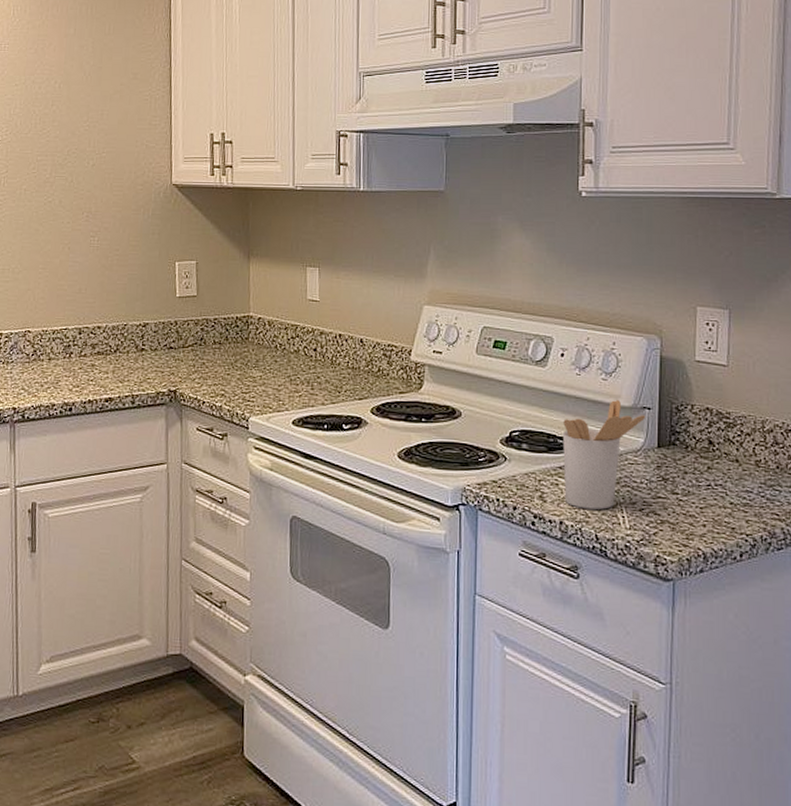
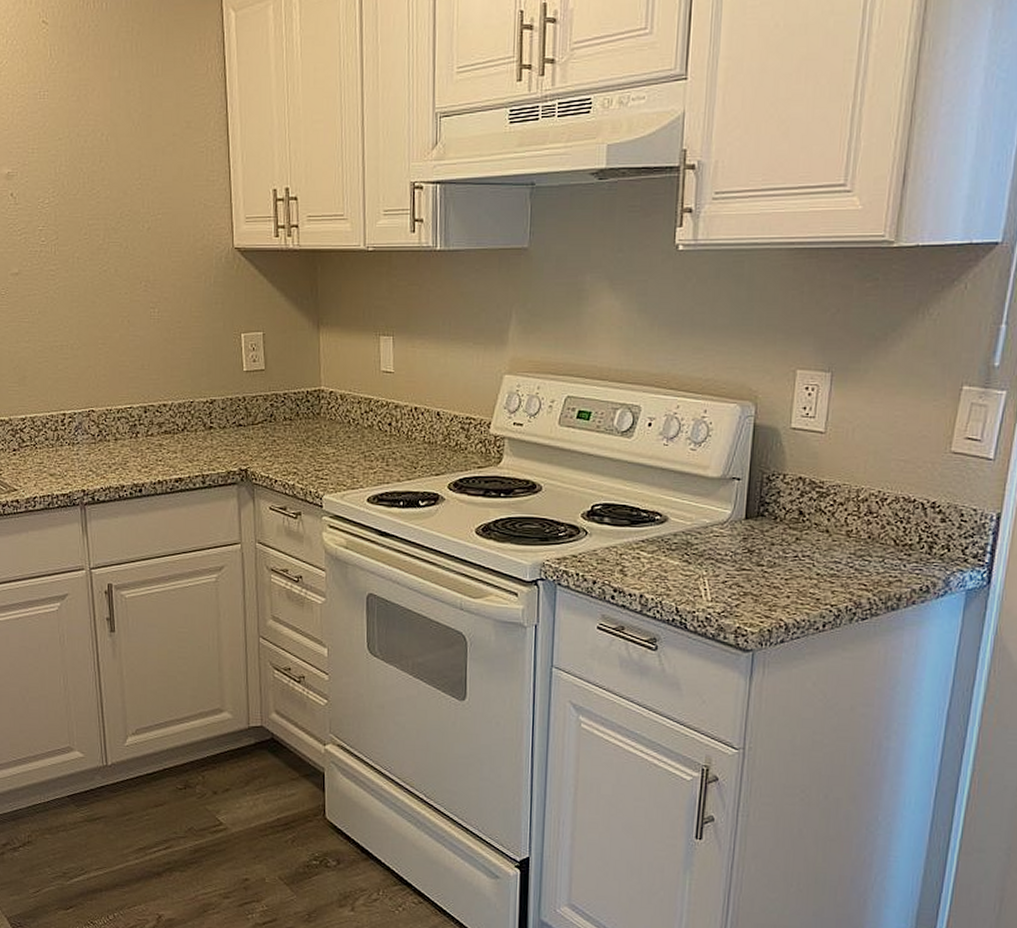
utensil holder: present [563,400,646,510] -> none [646,471,735,582]

